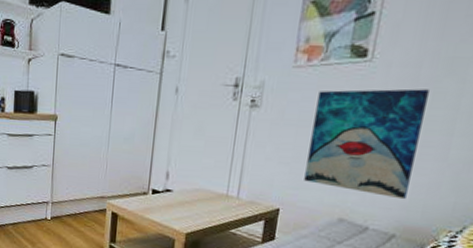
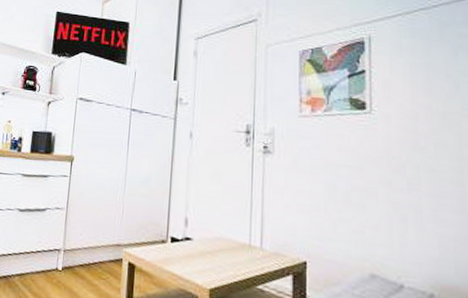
wall art: present [304,89,431,200] -> none [327,139,435,254]

